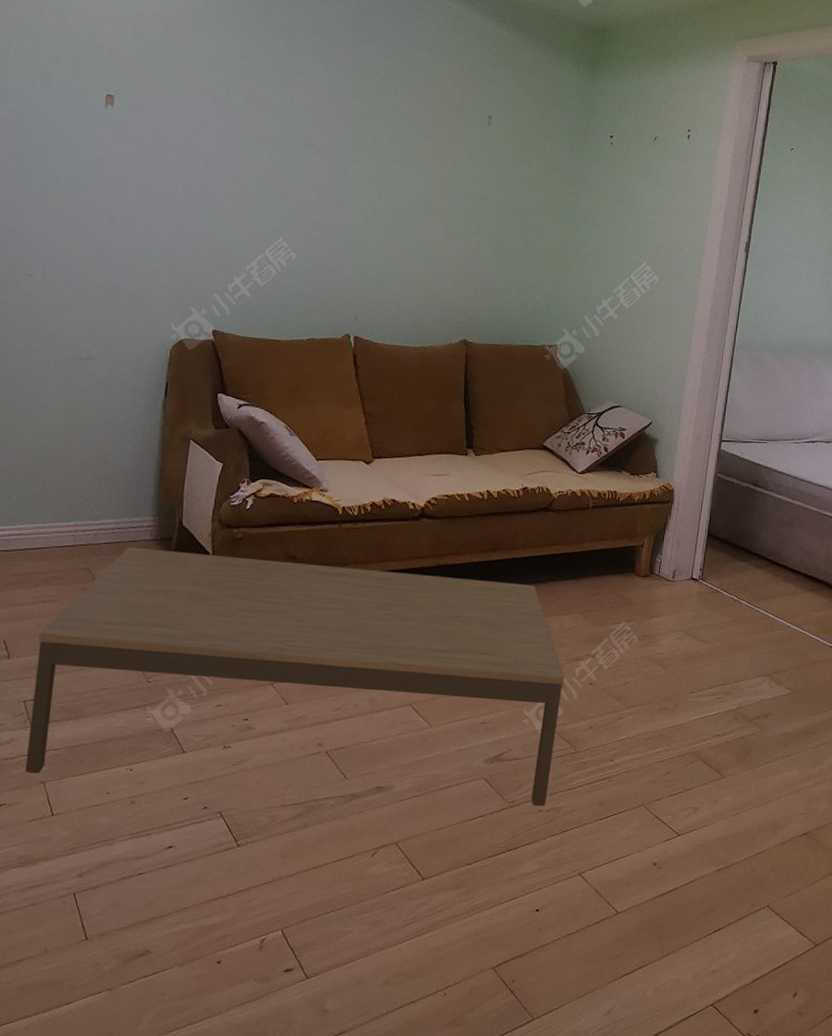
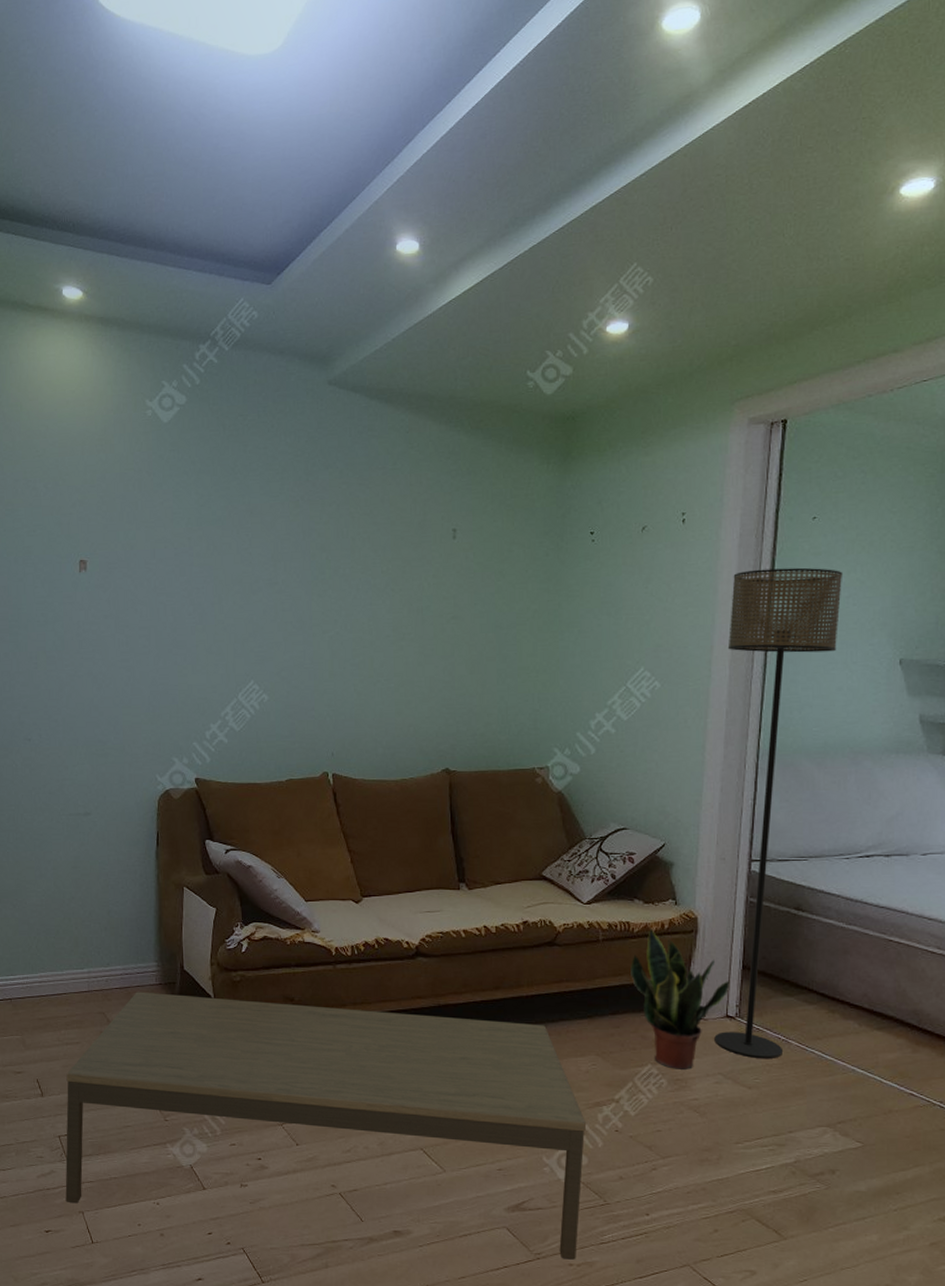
potted plant: none [614,497,697,627] -> present [630,928,730,1070]
floor lamp: none [680,187,811,616] -> present [714,567,843,1058]

